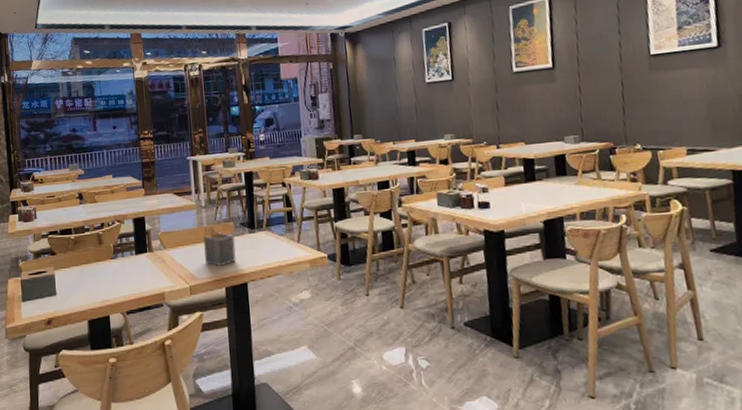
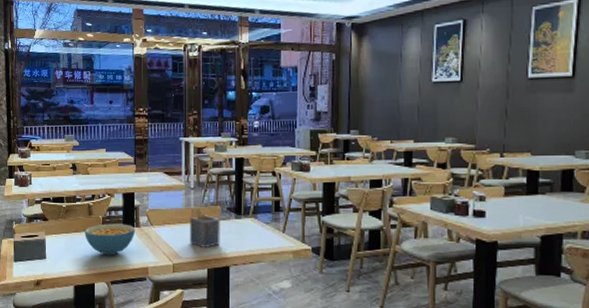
cereal bowl: none [96,250,149,285] -> present [85,223,136,256]

